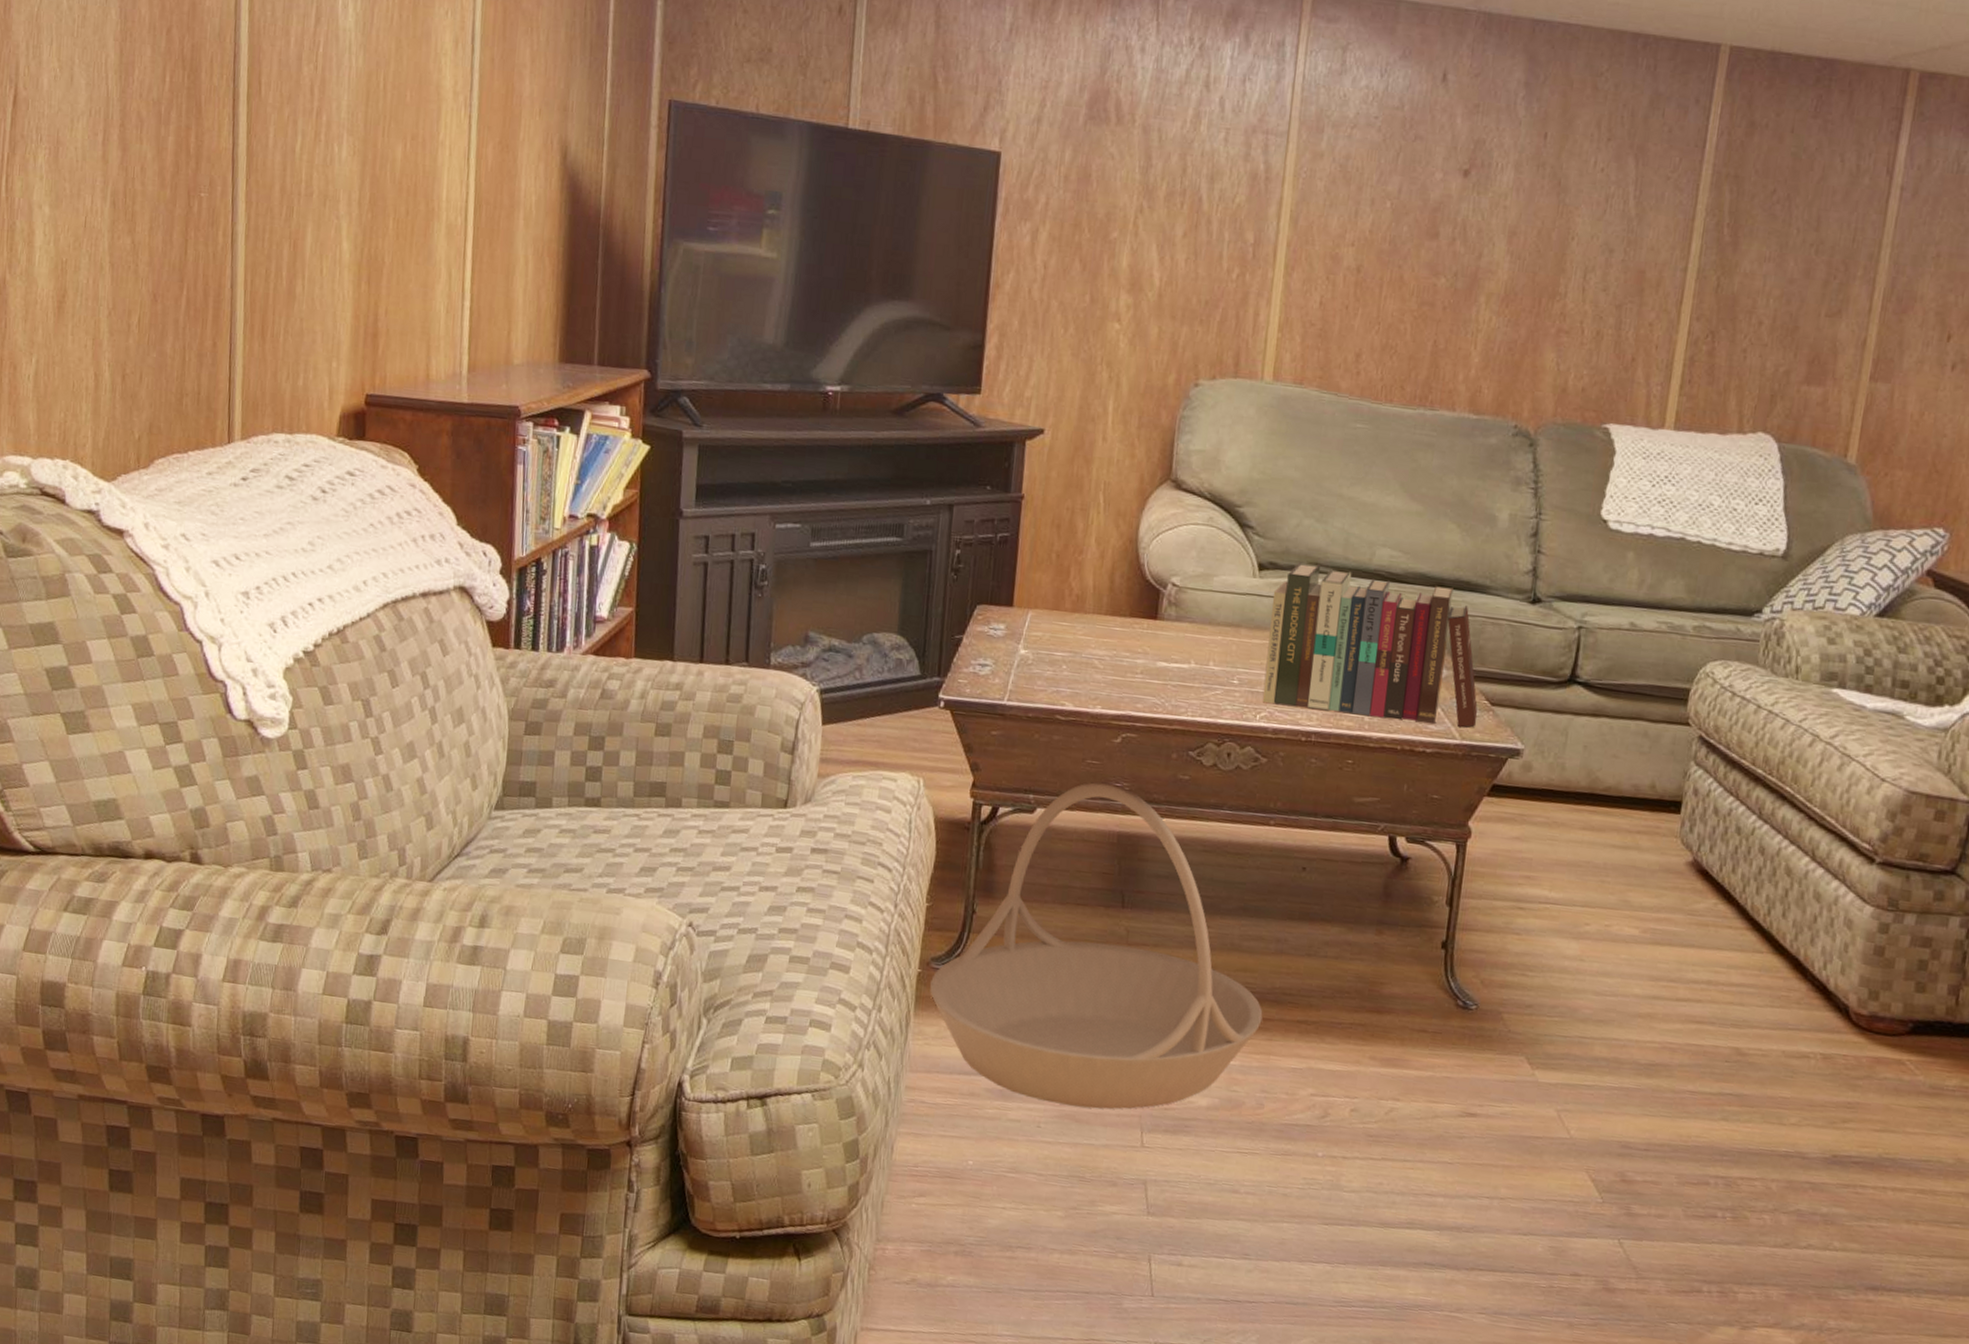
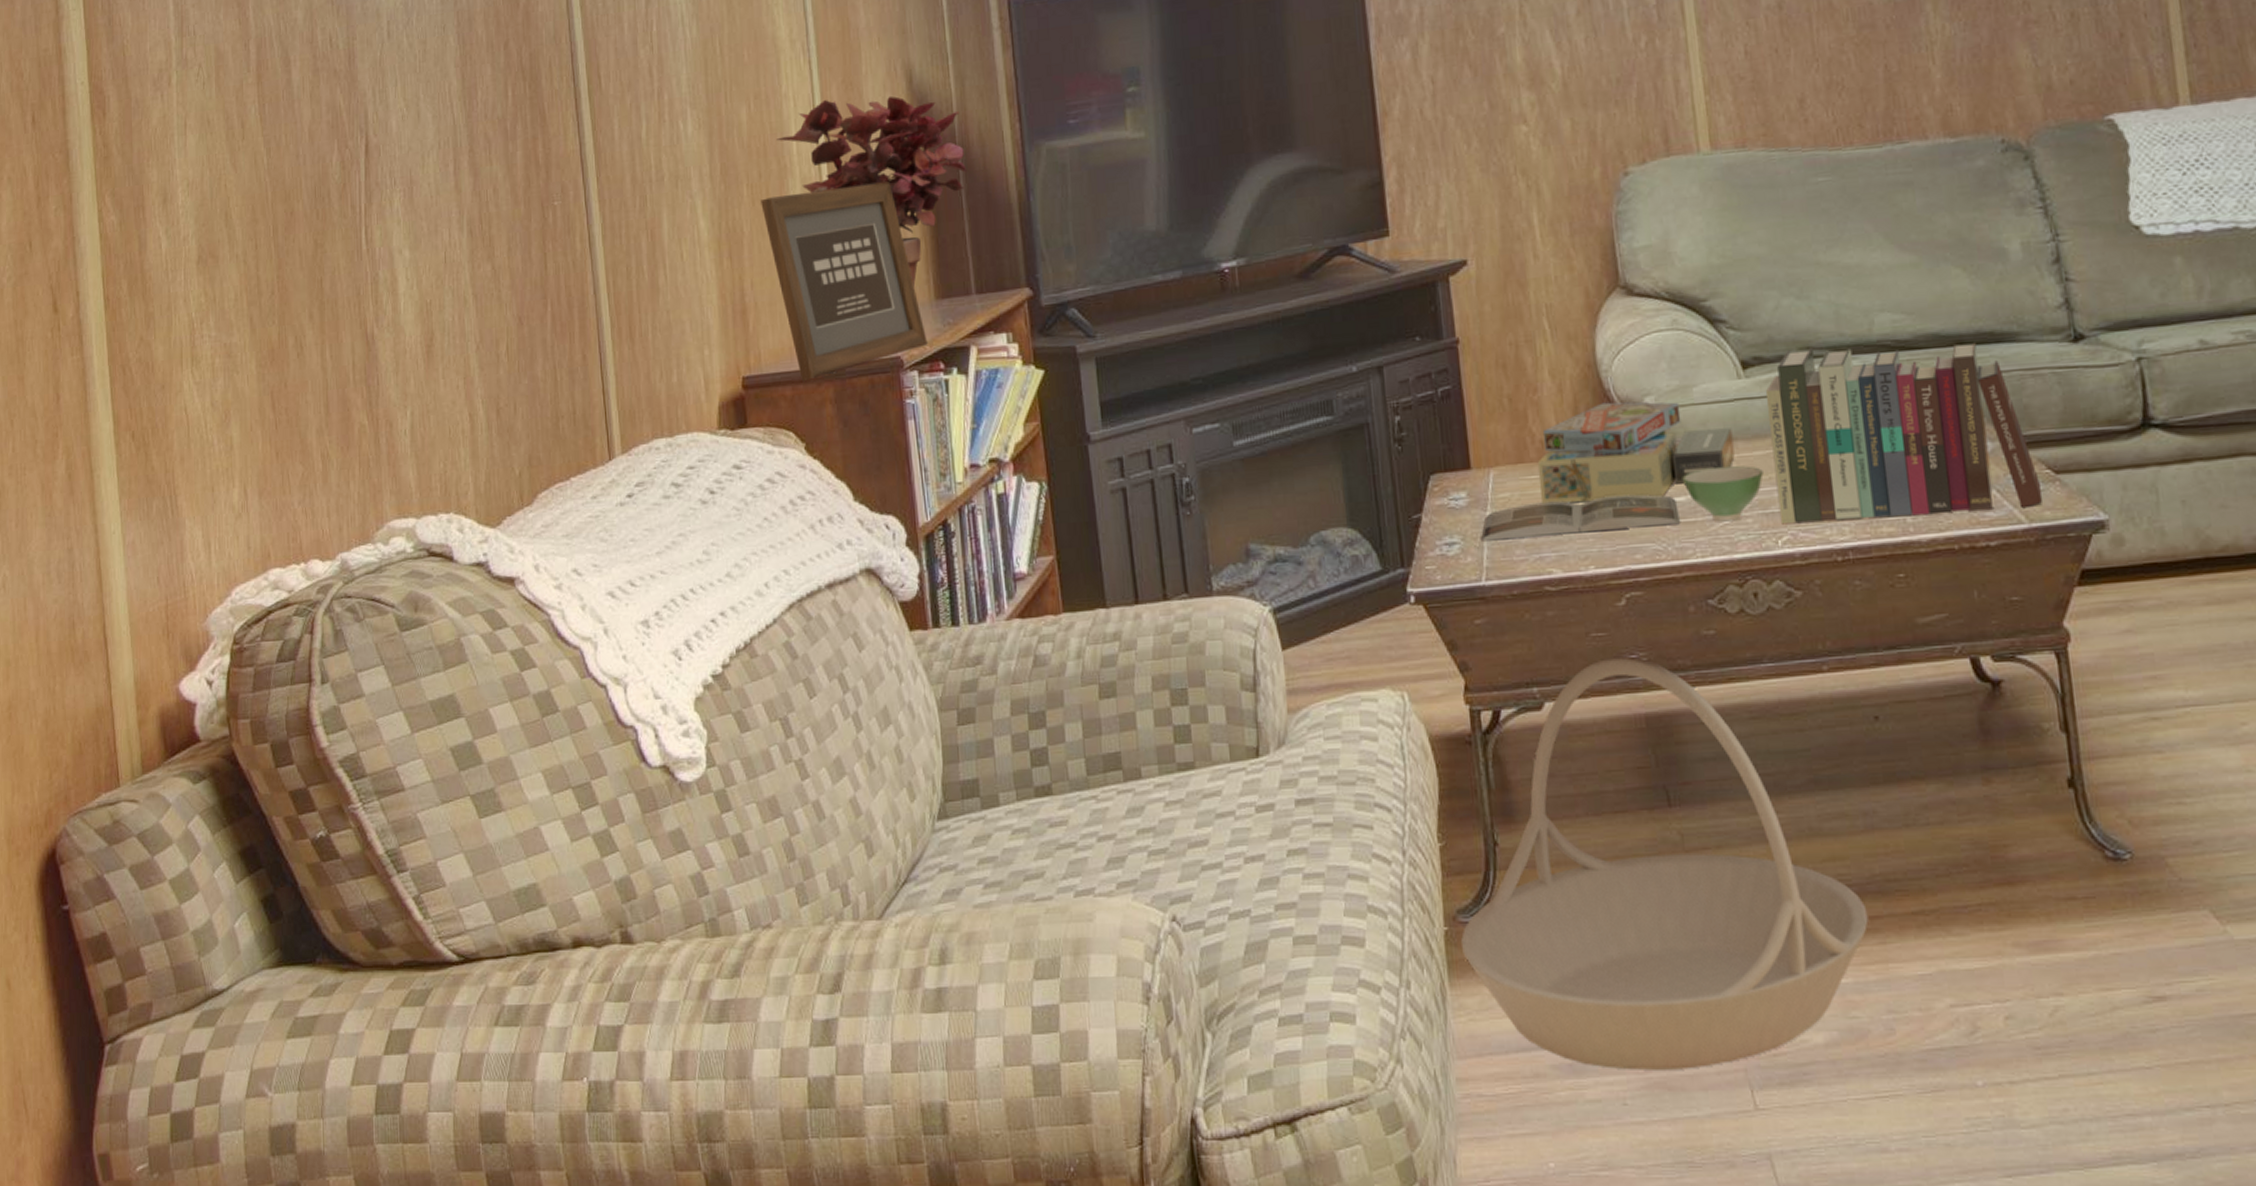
picture frame: none [405,235,546,410] -> present [761,181,928,381]
potted plant: none [428,156,608,346] -> present [776,95,968,287]
magazine: none [1009,644,1181,685] -> present [1480,494,1680,542]
board game: none [1068,574,1239,662] -> present [1537,402,1735,504]
bowl: none [1189,645,1257,692] -> present [1682,466,1764,522]

